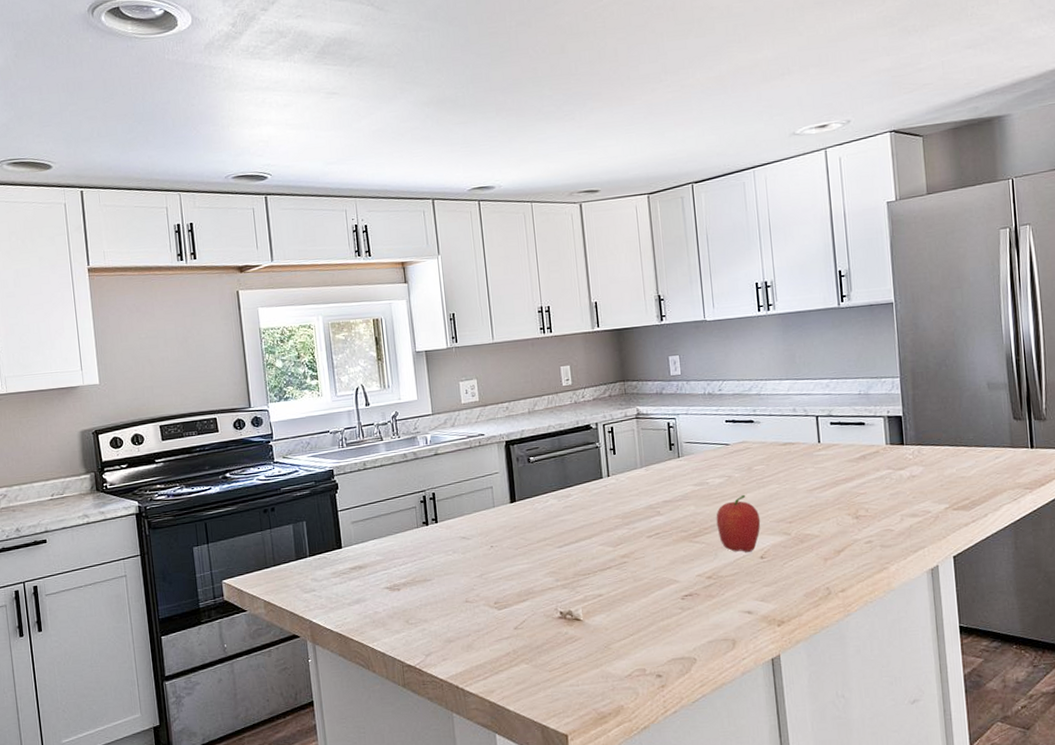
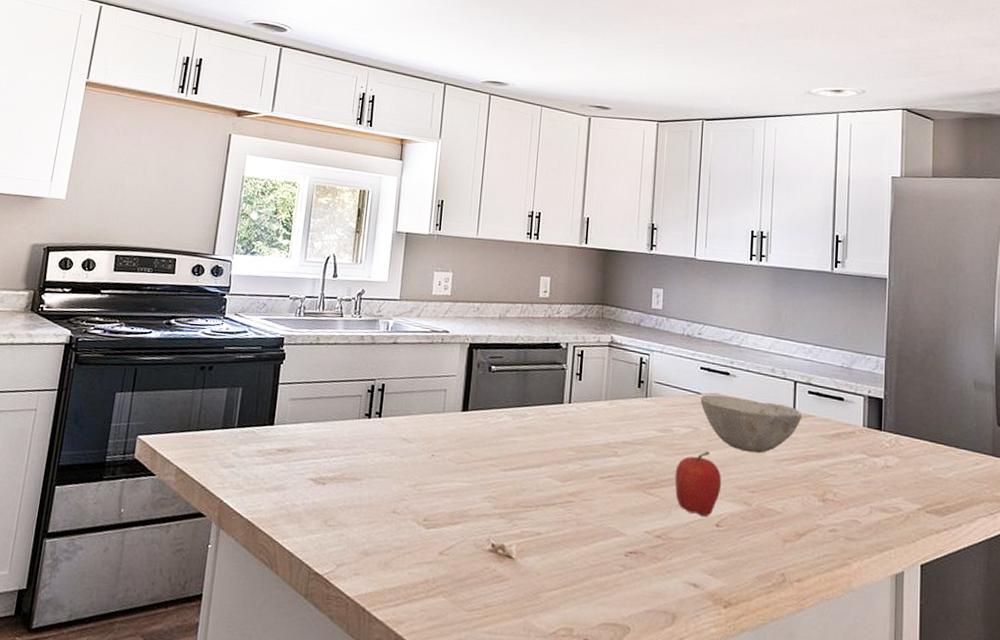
bowl: none [729,439,828,489] -> present [700,394,802,454]

